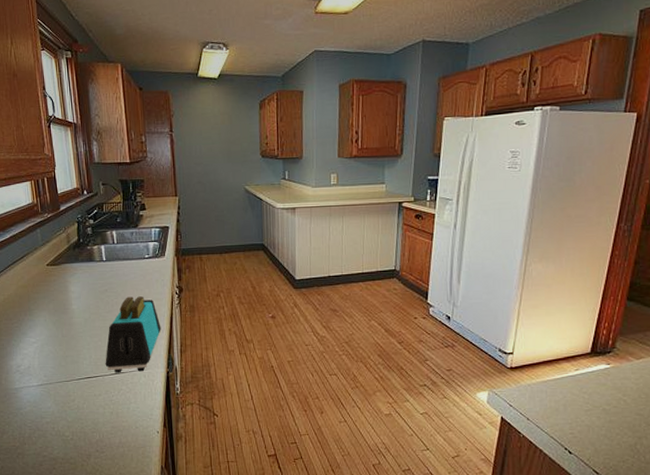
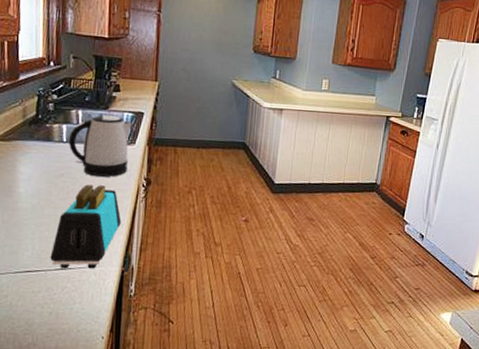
kettle: none [107,232,161,290] -> present [68,114,132,177]

